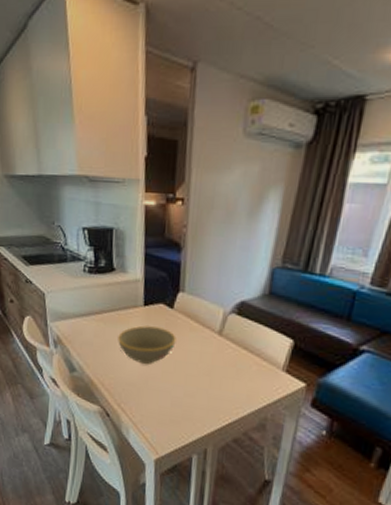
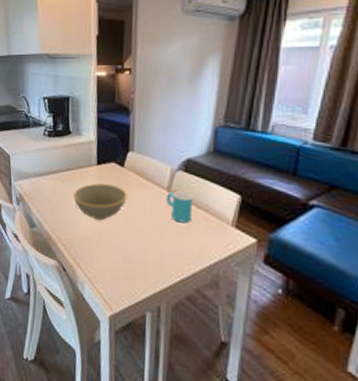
cup: none [216,334,246,368] -> present [165,190,194,223]

